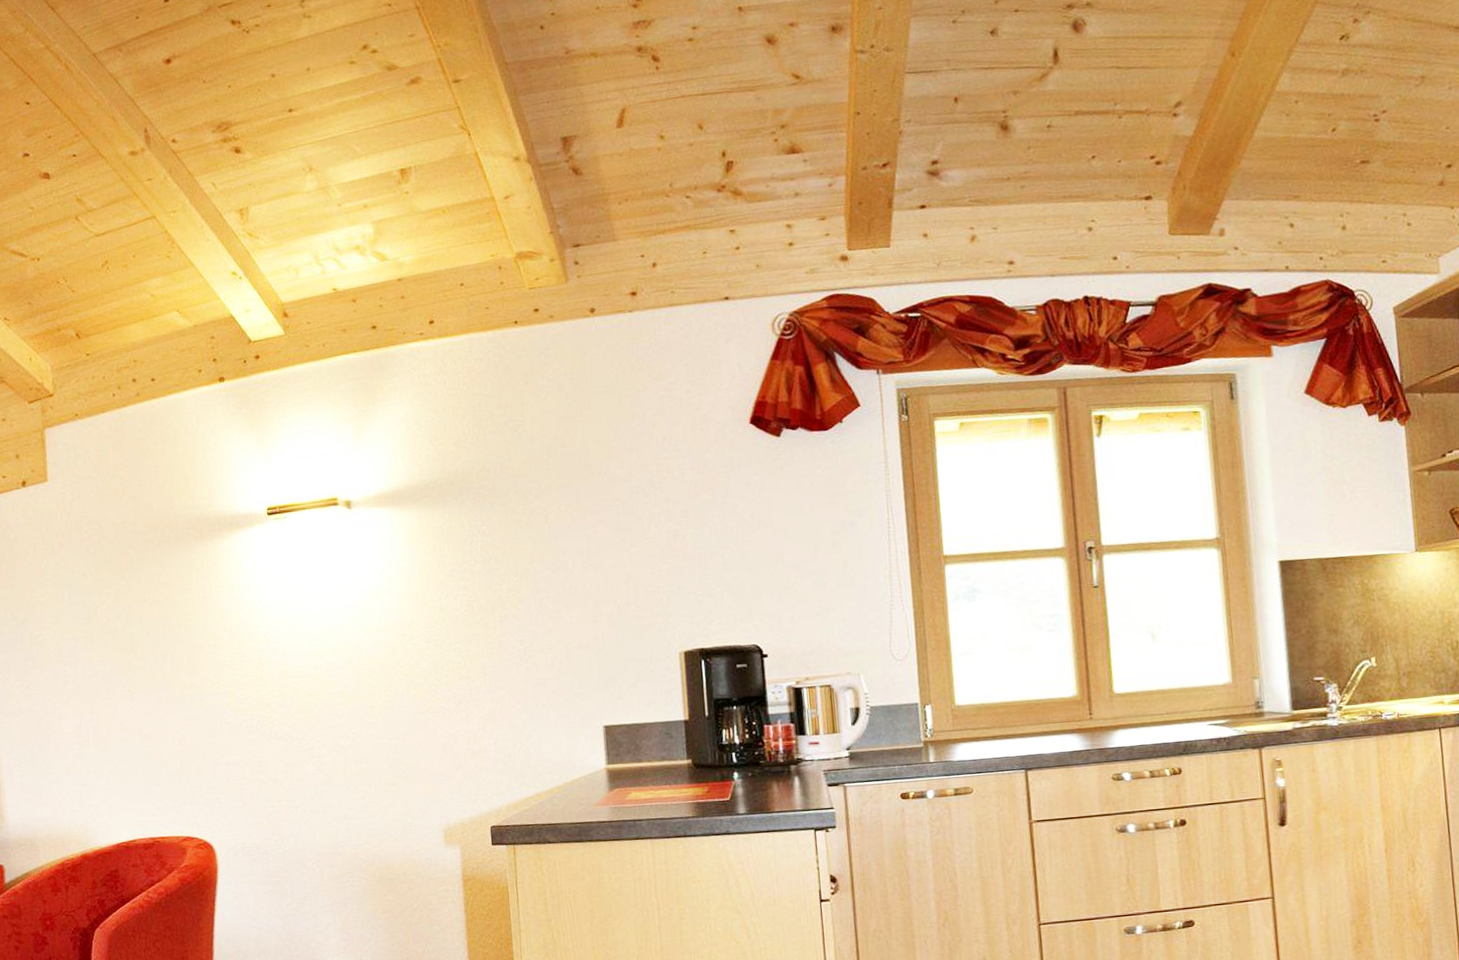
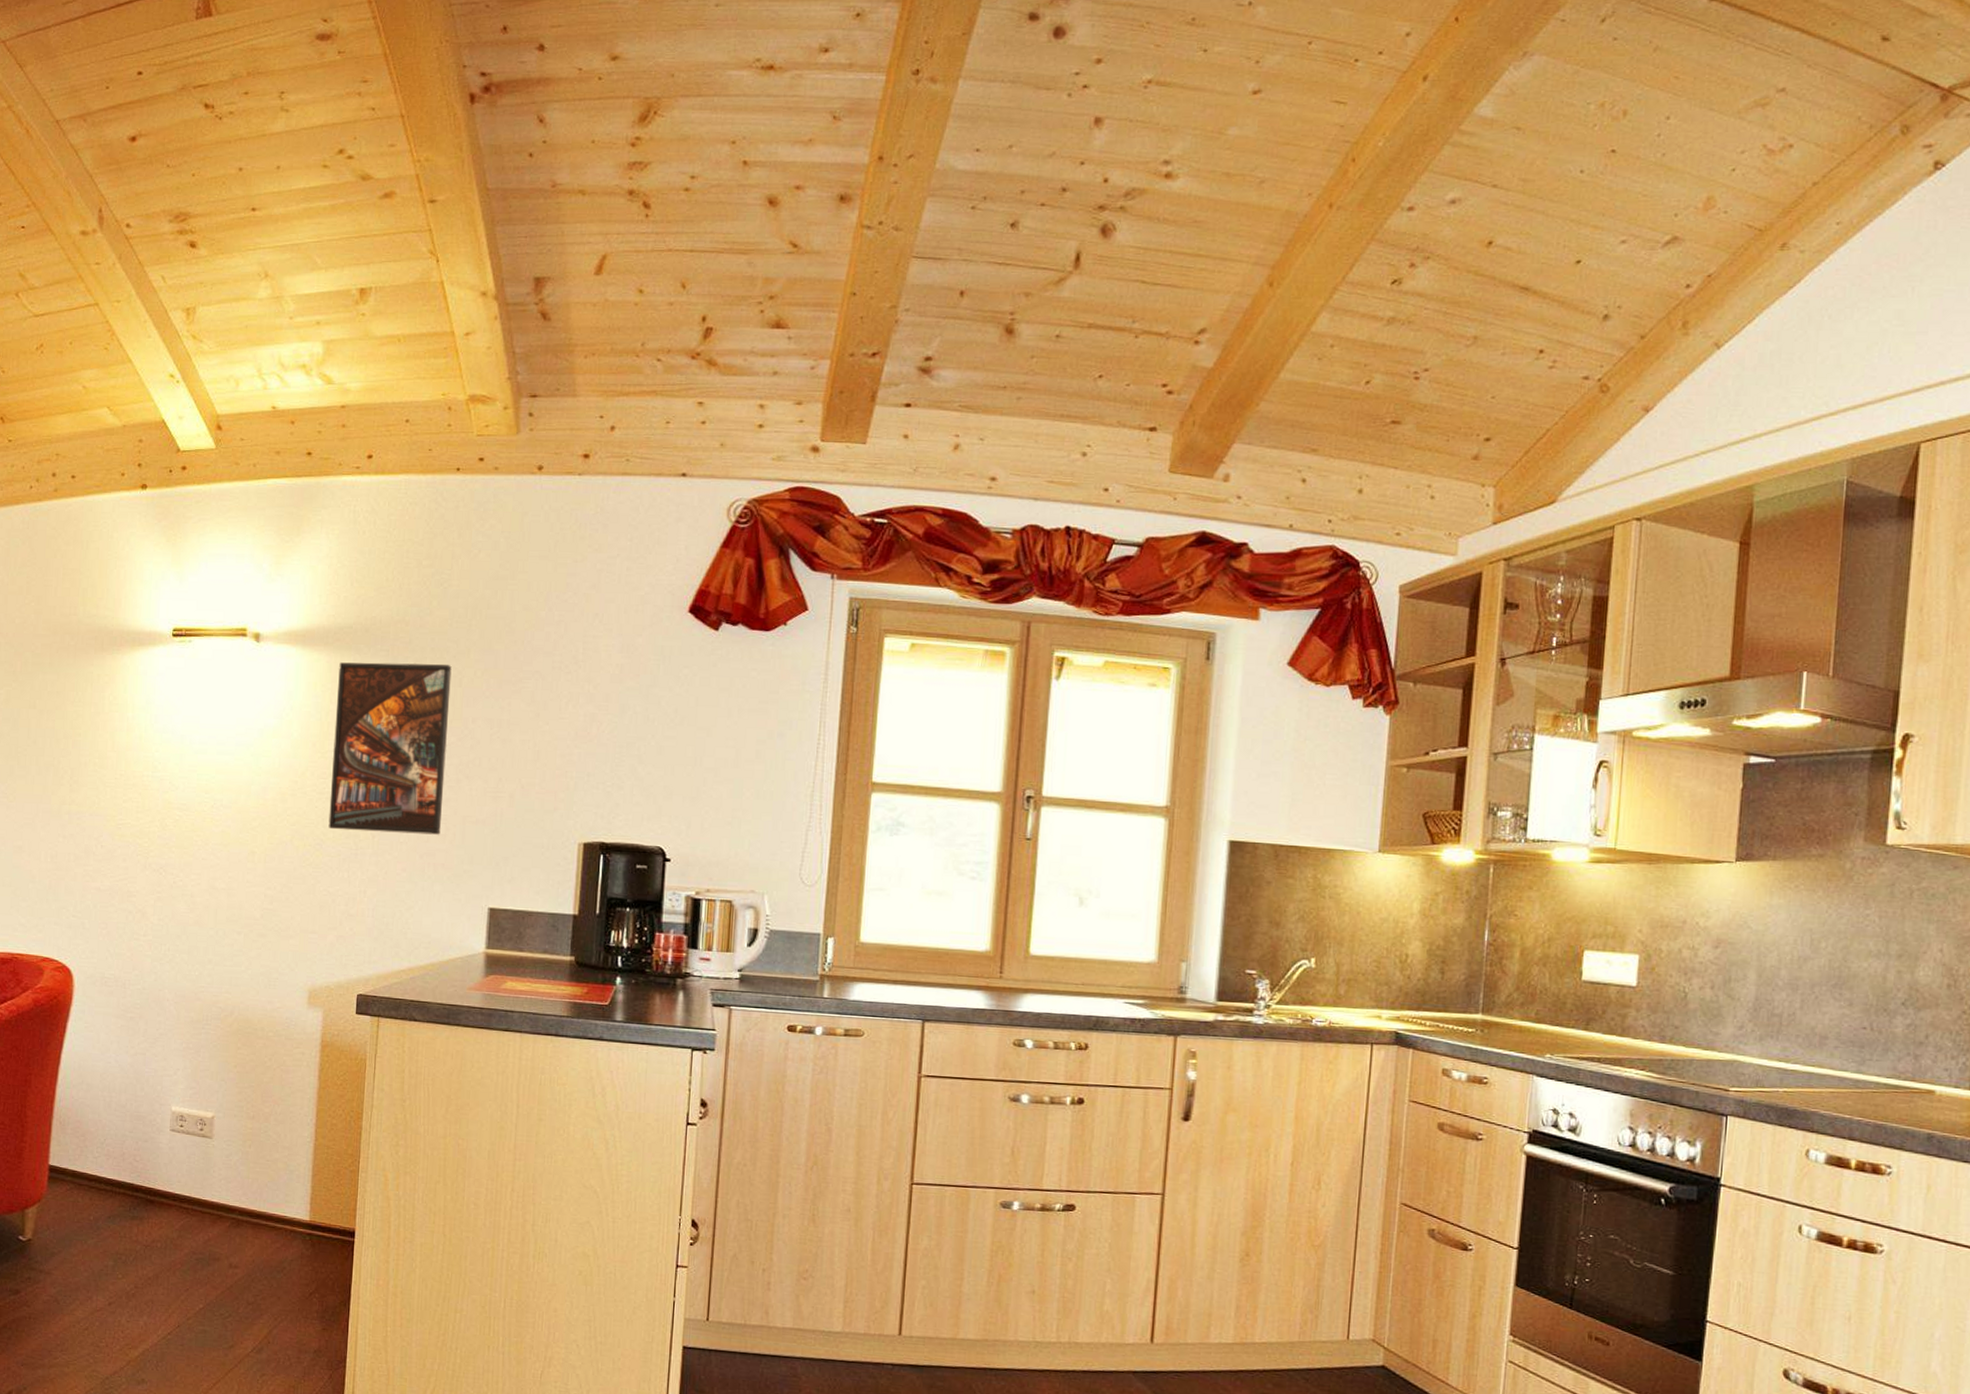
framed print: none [430,504,548,674] -> present [328,662,452,835]

